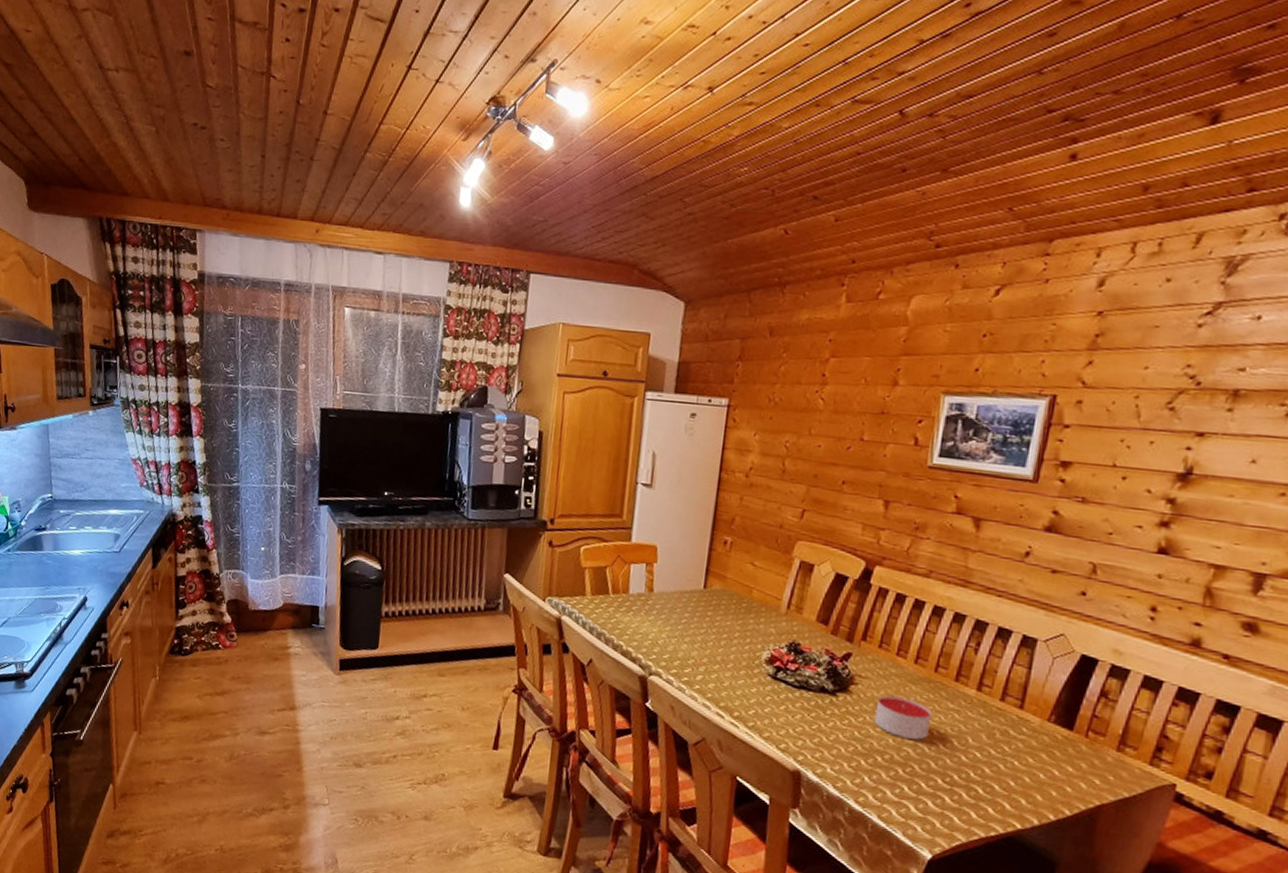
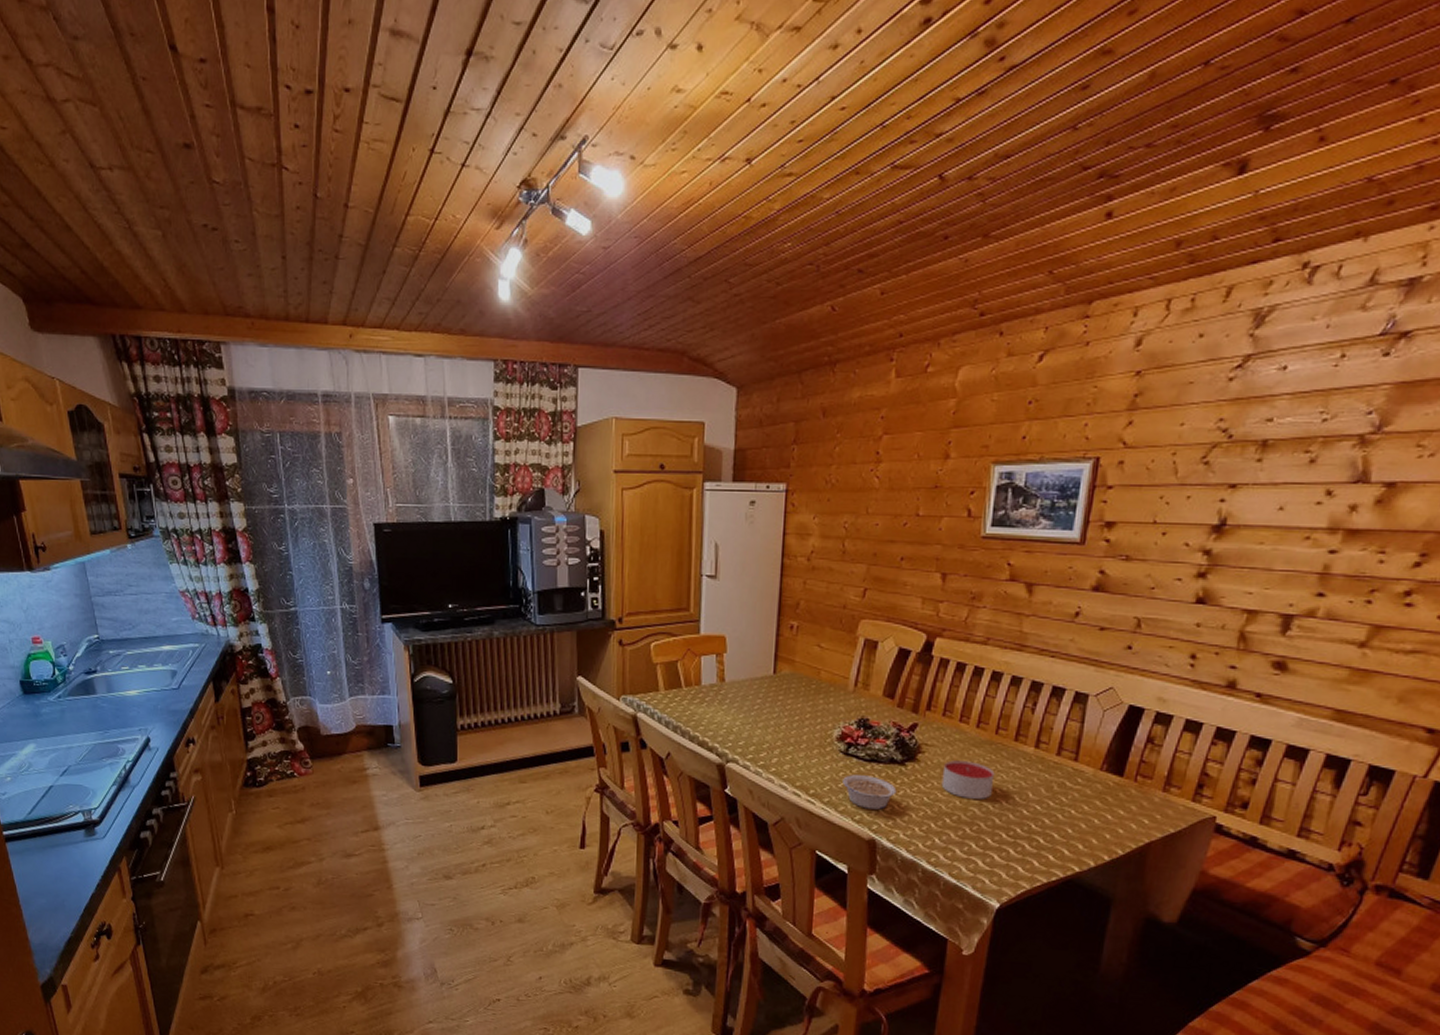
legume: none [769,700,826,741] -> present [843,775,897,810]

